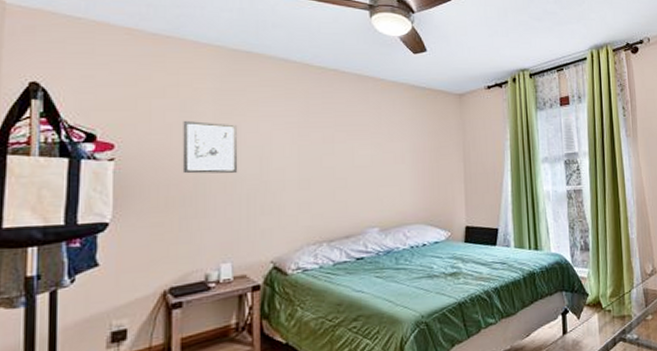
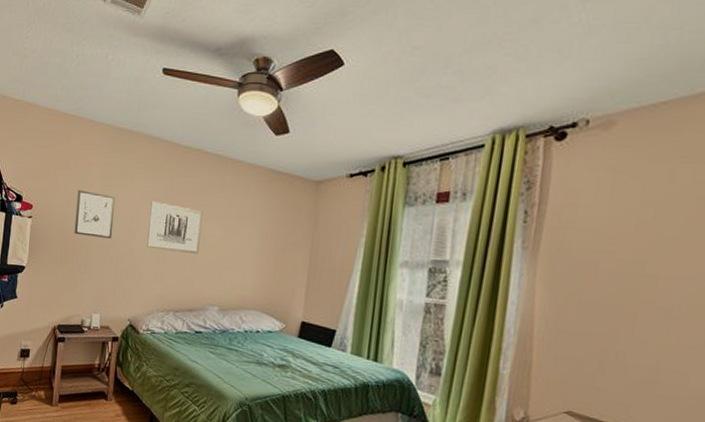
wall art: none [285,126,349,178] -> present [147,201,203,254]

